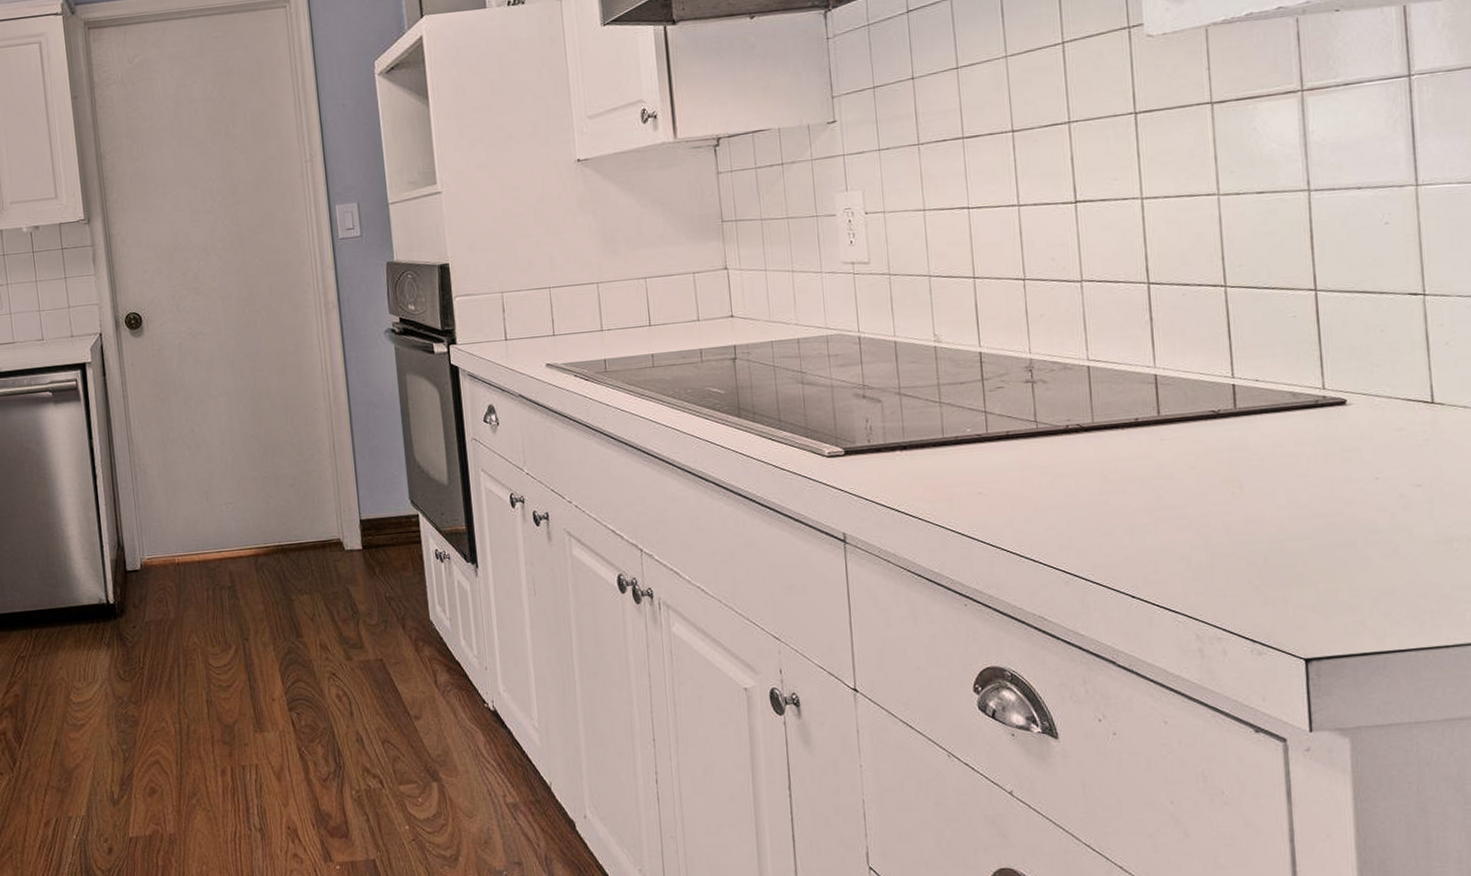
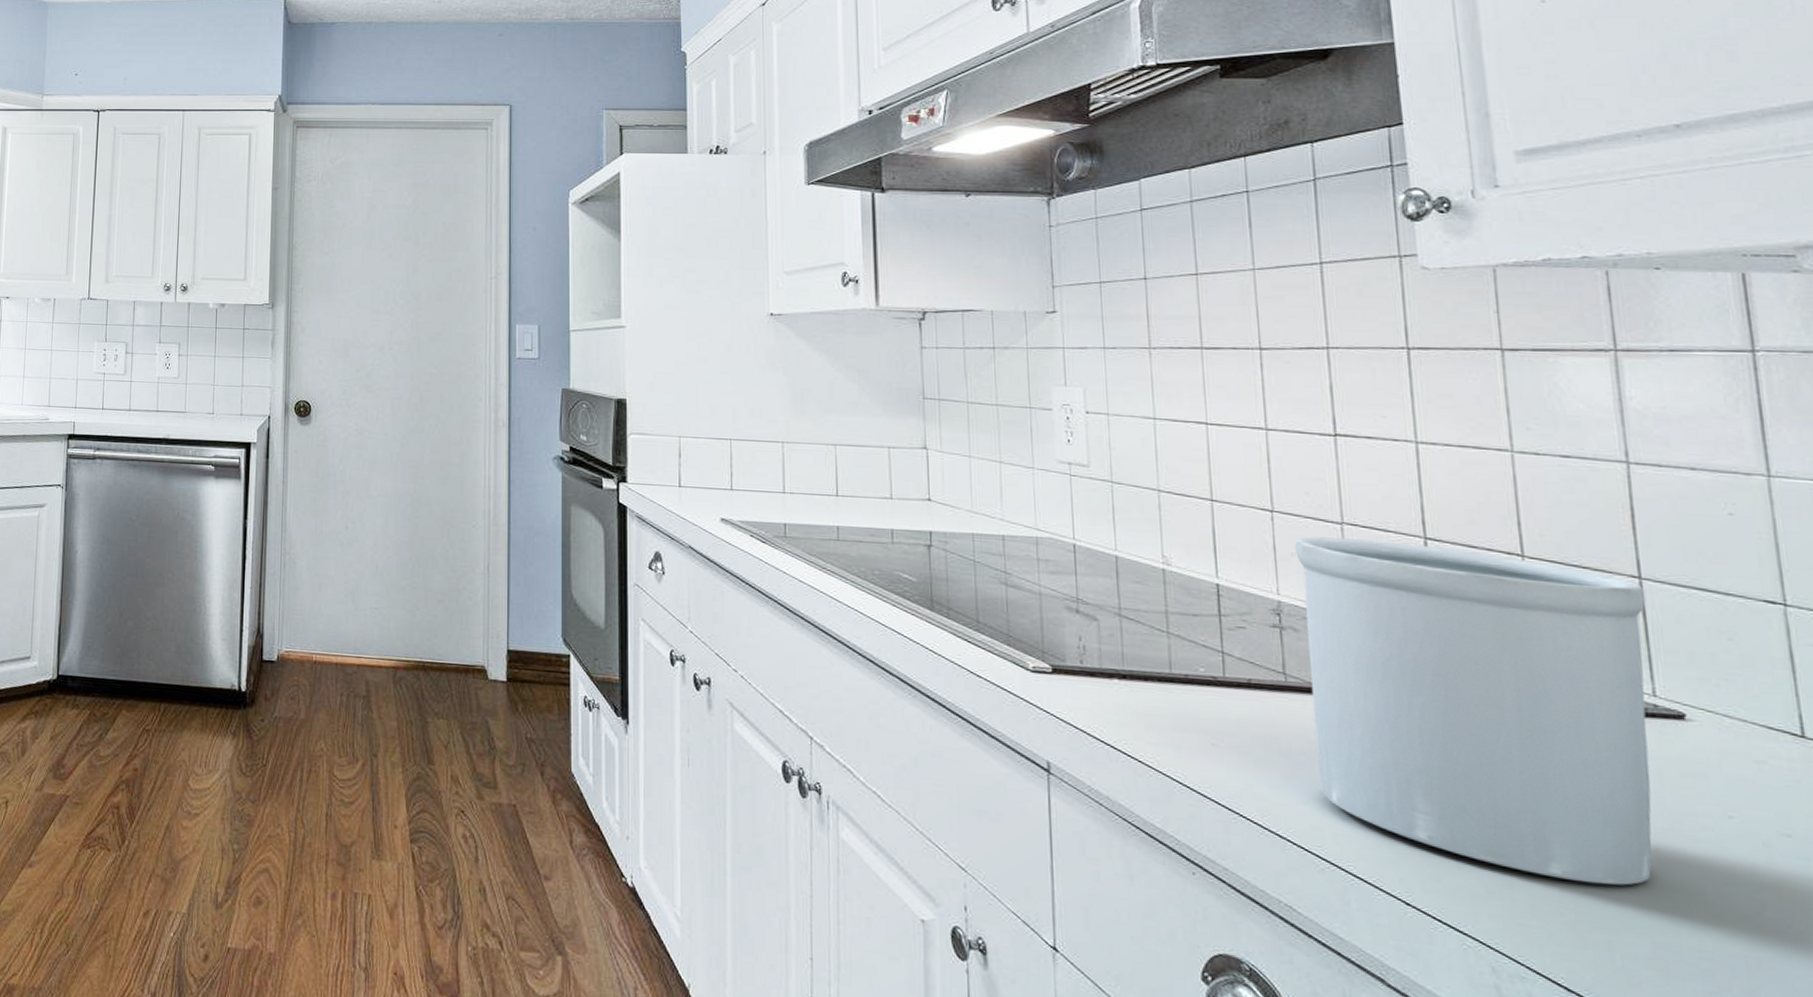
utensil holder: none [1043,289,1320,554] -> present [1295,536,1653,886]

